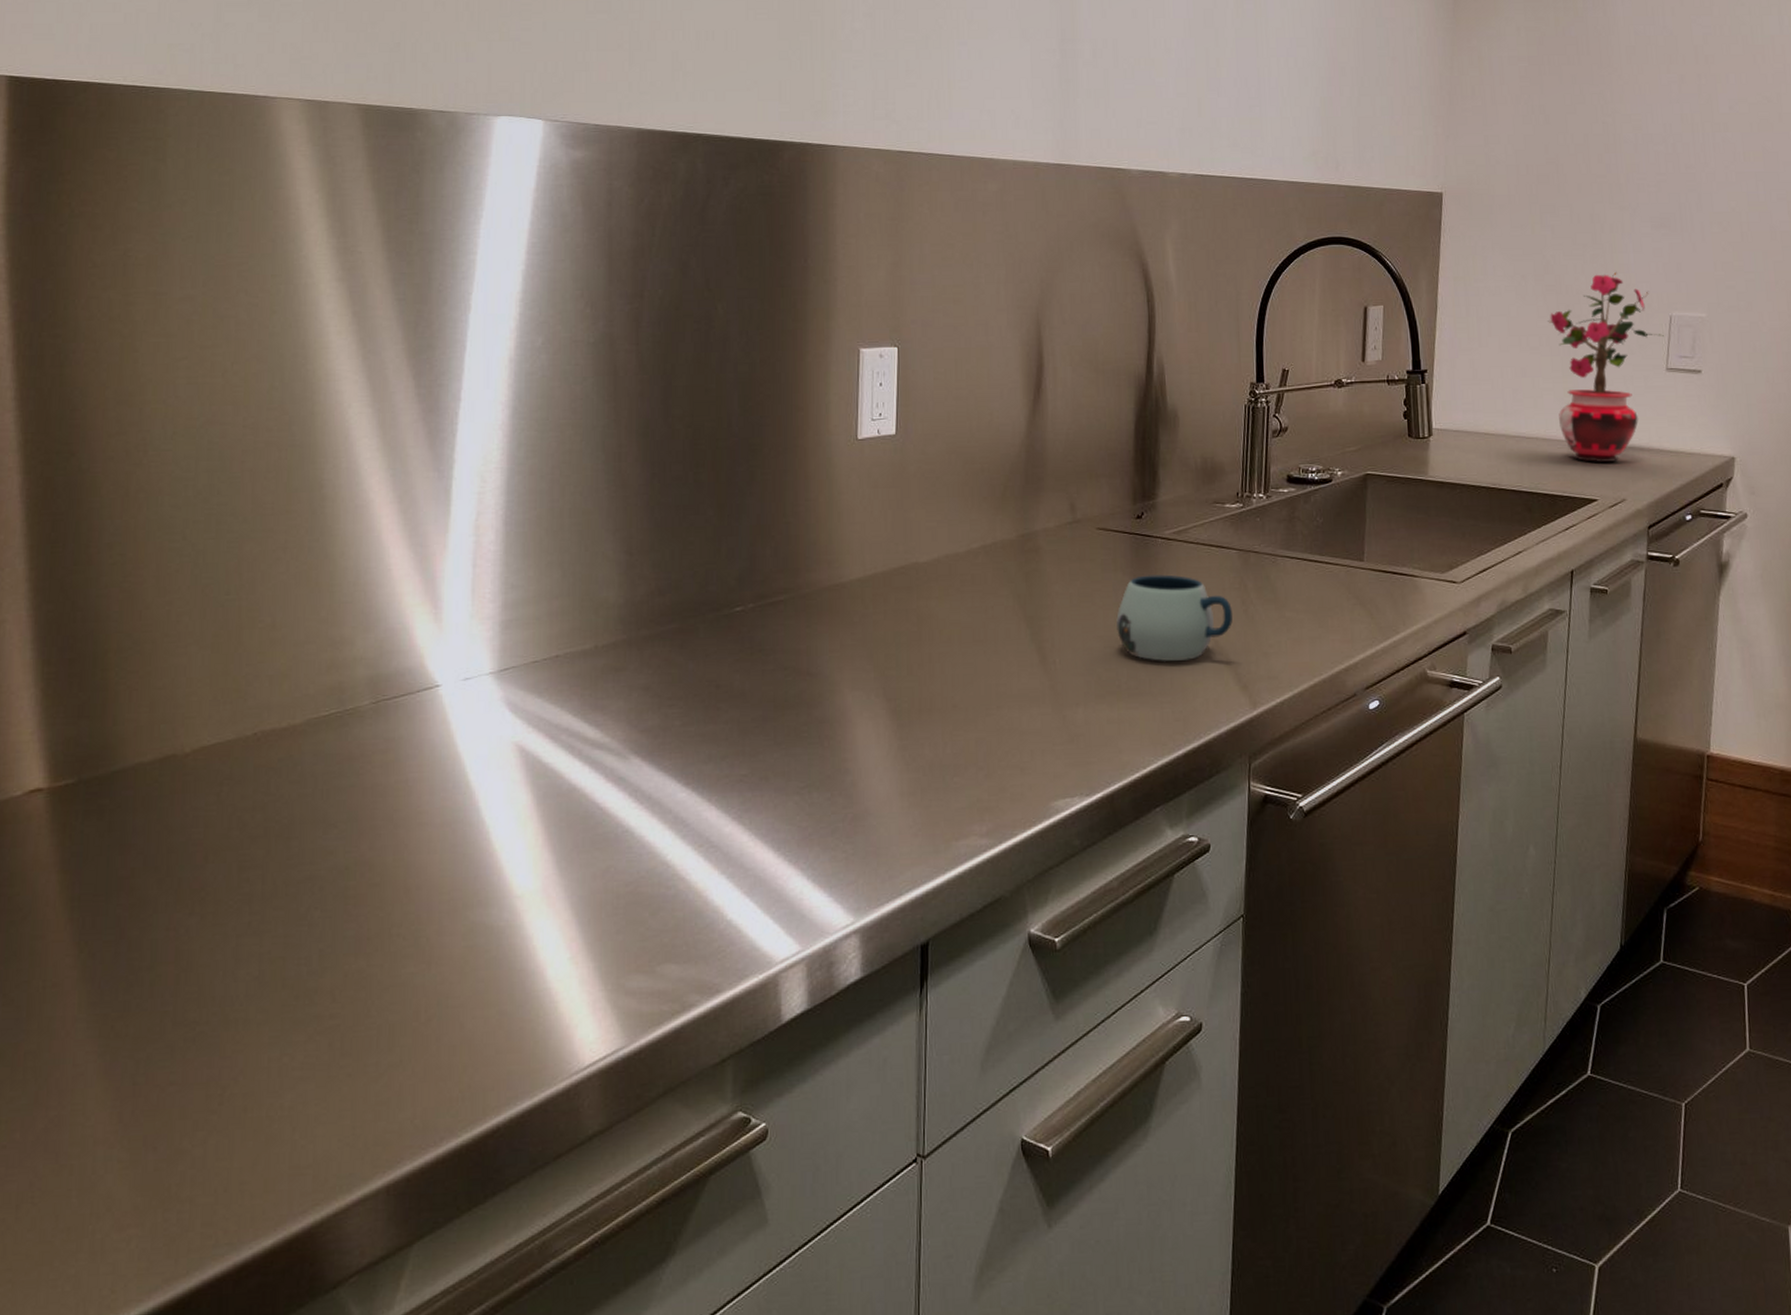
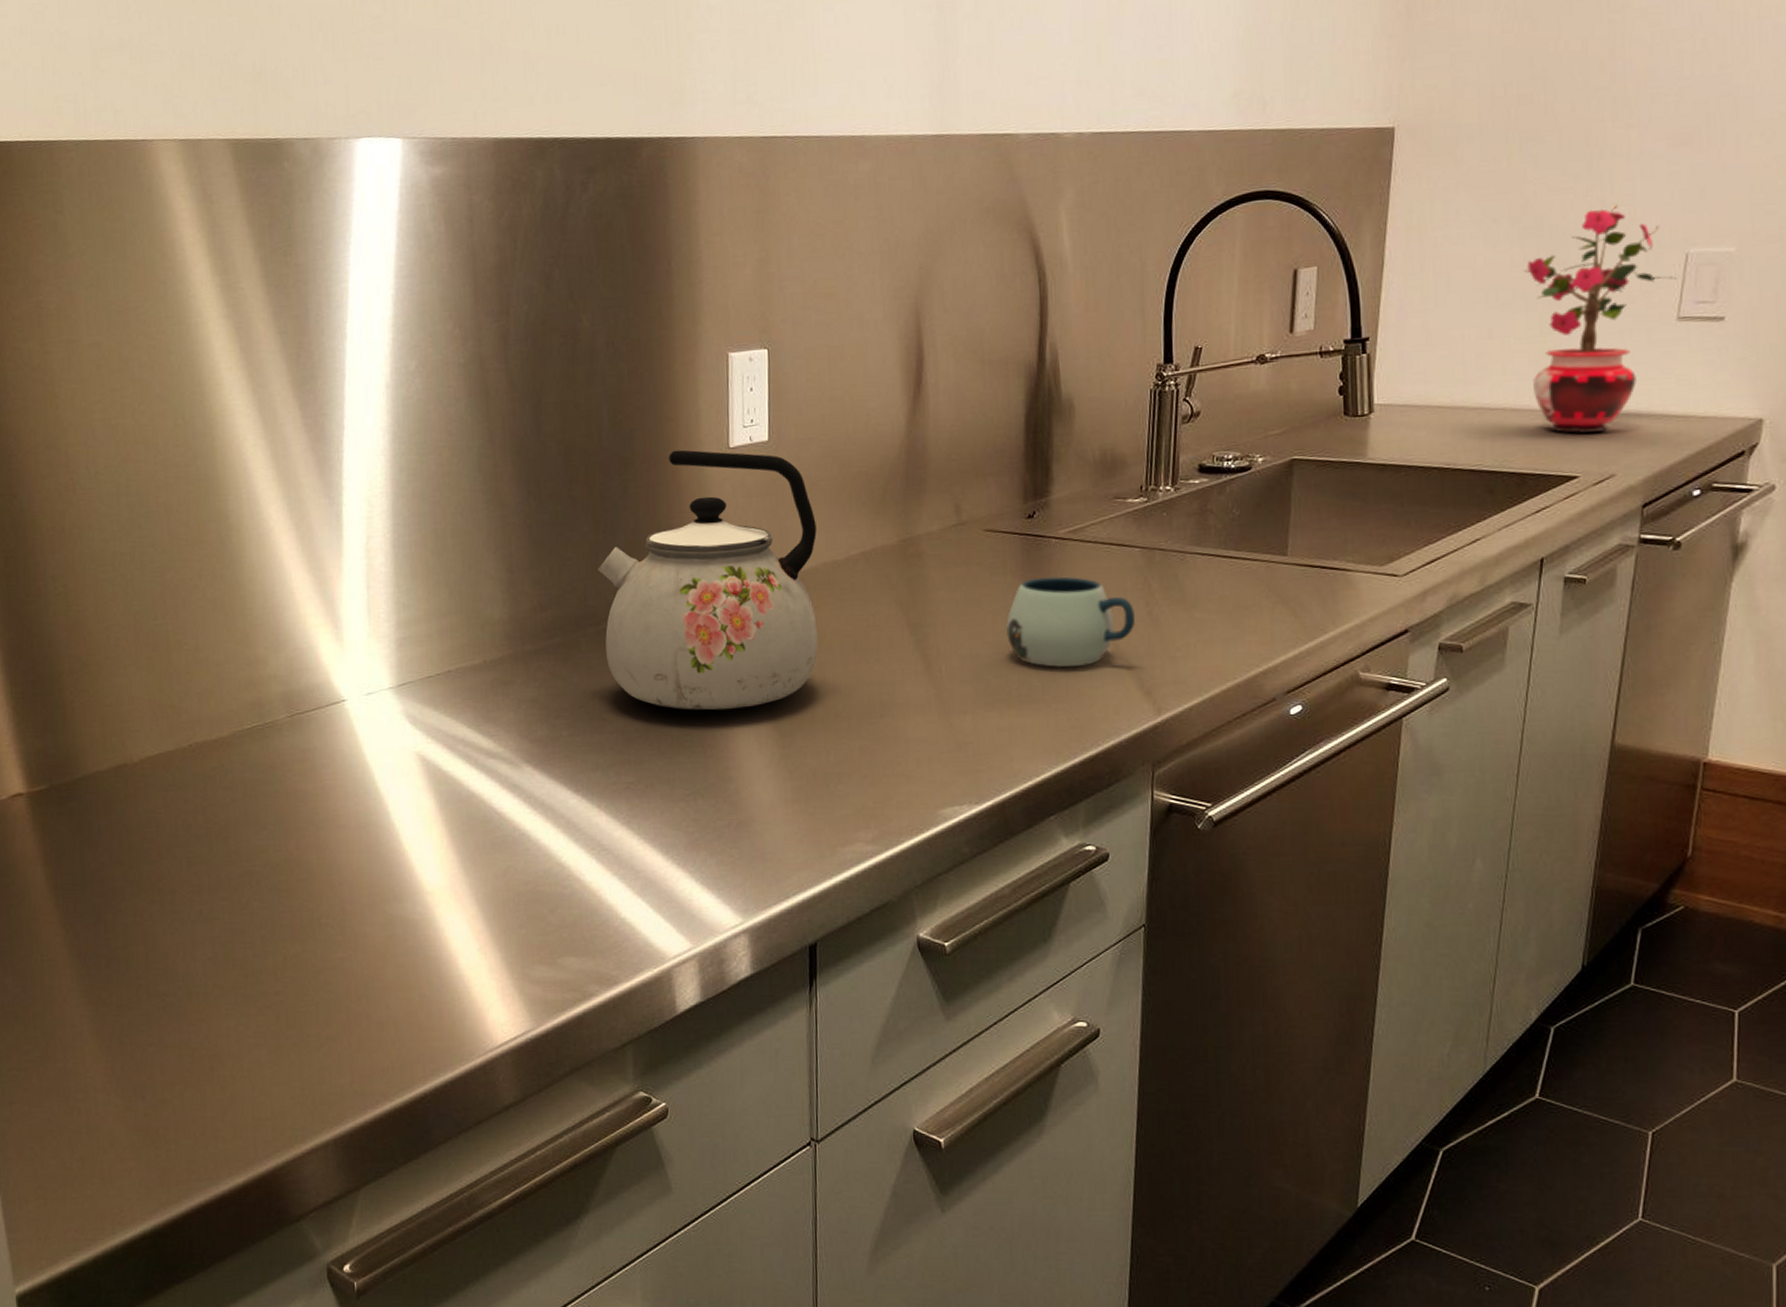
kettle: none [720,439,940,701] -> present [598,450,818,711]

